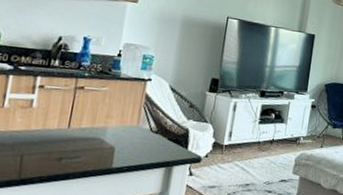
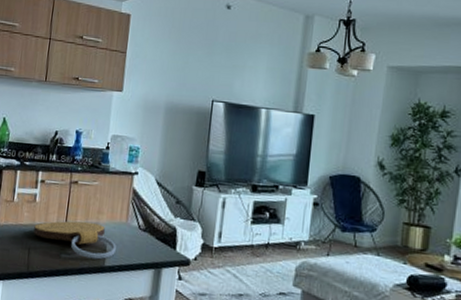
cutting board: none [28,125,126,162] -> present [33,221,116,260]

